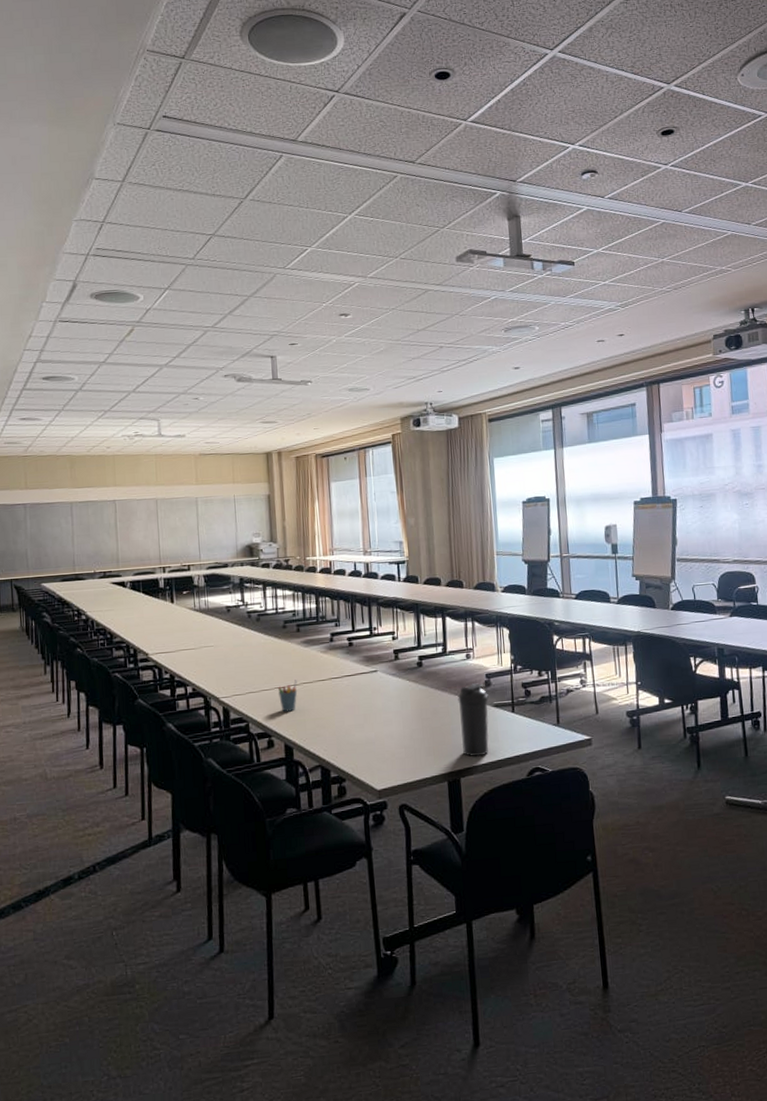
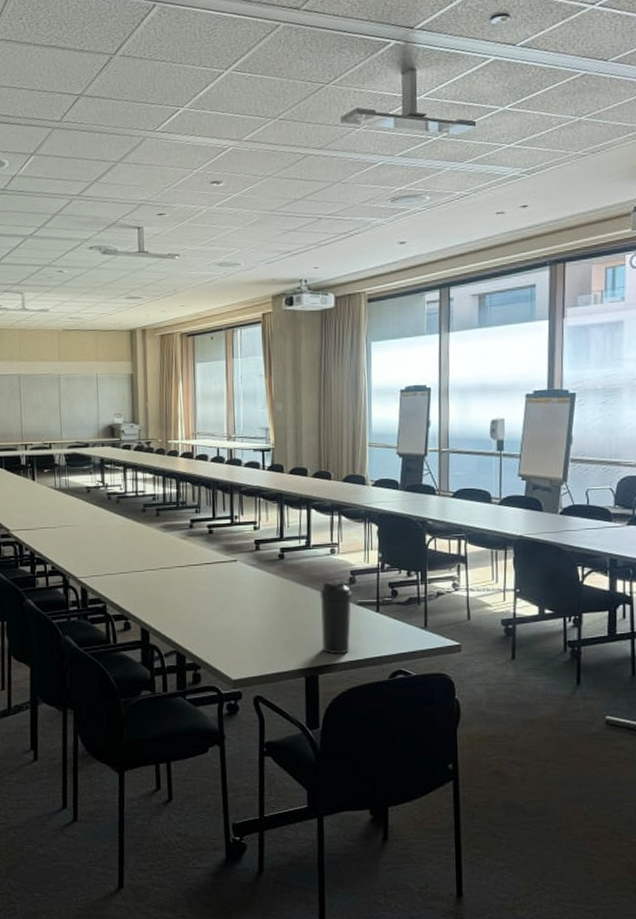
pen holder: present [278,680,298,712] -> none [136,564,155,596]

